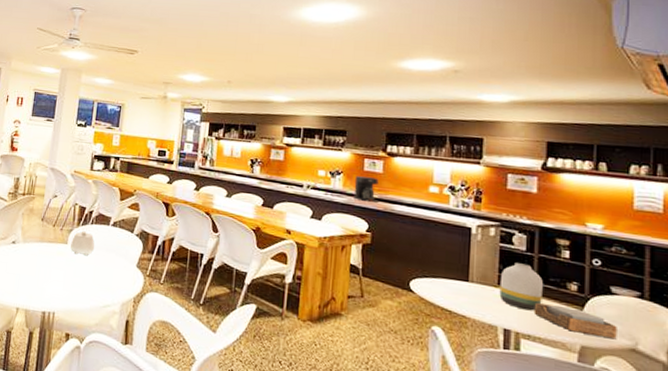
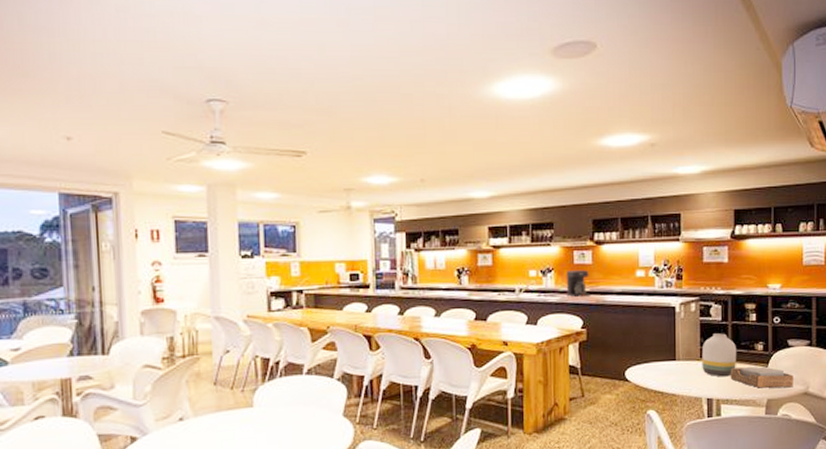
sugar bowl: present [70,230,95,256] -> none [258,387,289,418]

